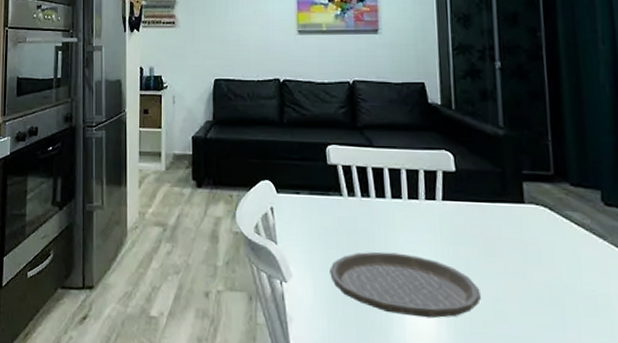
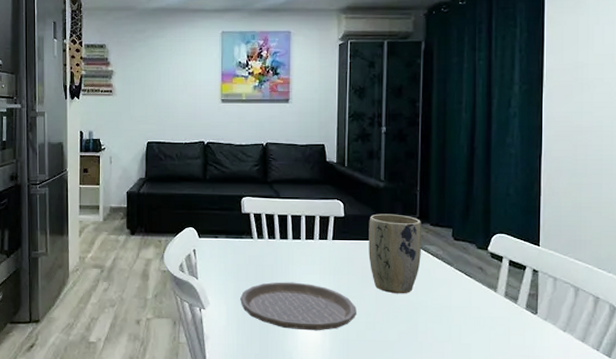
plant pot: none [488,169,562,275] -> present [368,213,422,294]

